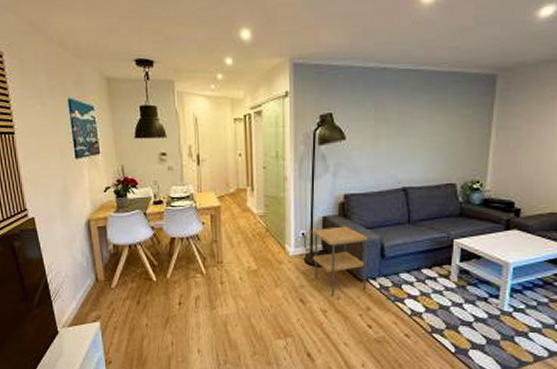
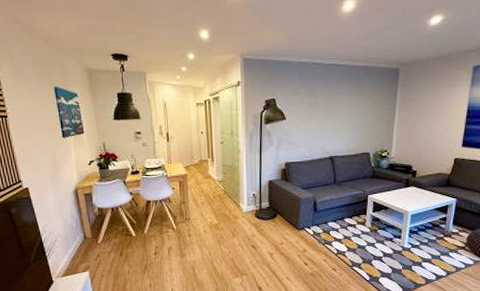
side table: present [311,226,368,297] -> none [260,188,304,243]

